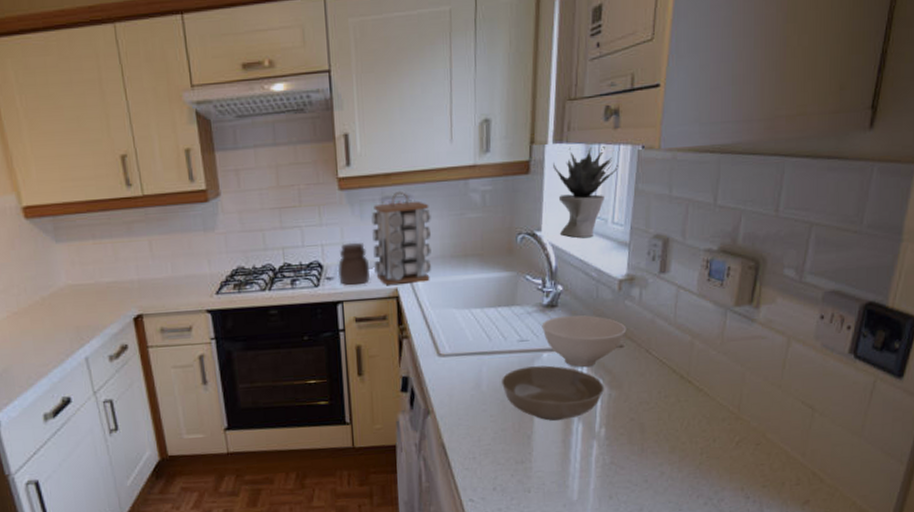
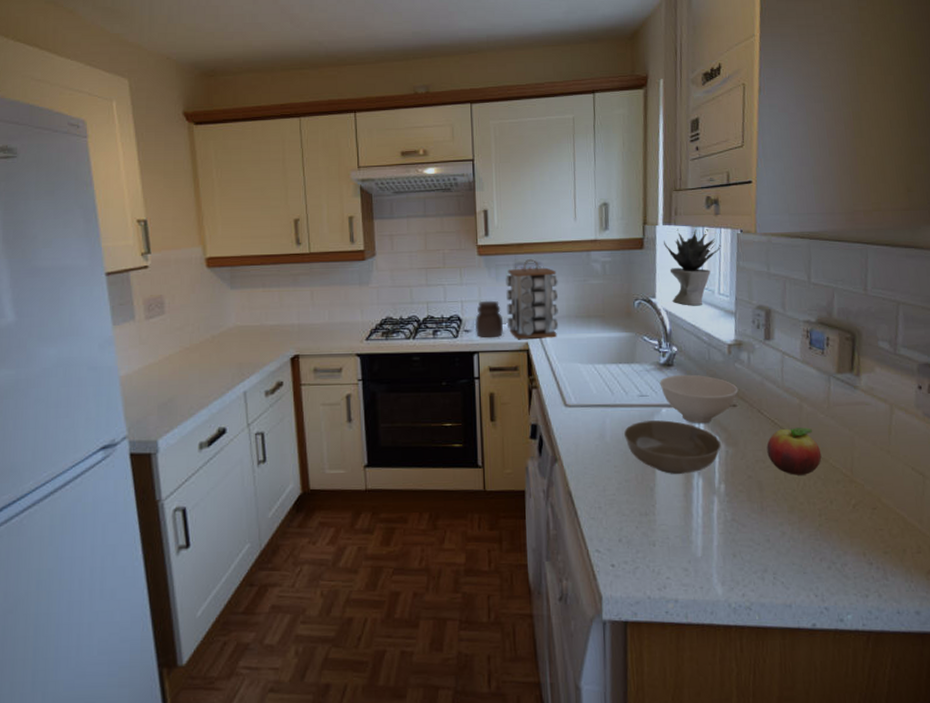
fruit: none [652,365,709,415] -> present [766,427,822,475]

